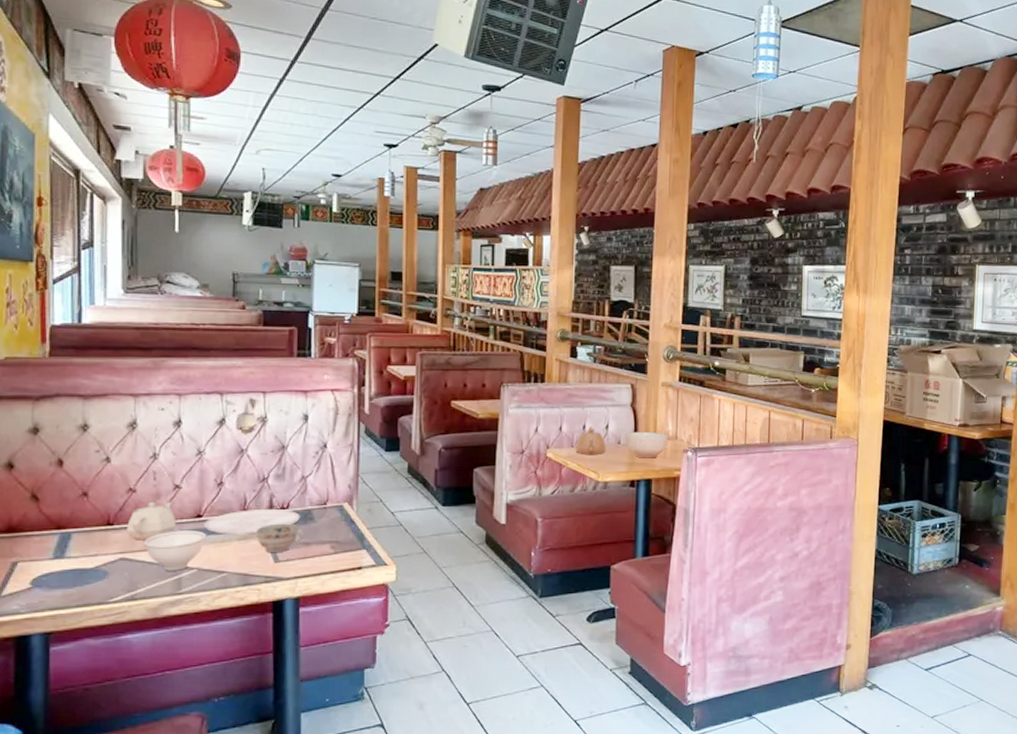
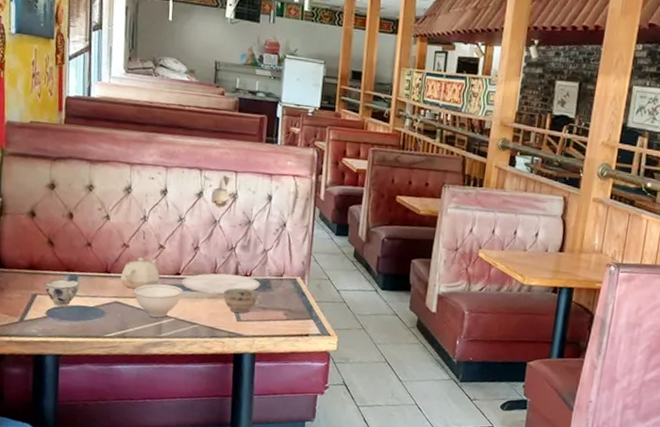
teacup: none [27,538,74,571] -> present [44,279,80,306]
teapot: present [575,427,606,455] -> none [505,233,534,260]
bowl: present [626,431,669,458] -> none [553,241,594,269]

